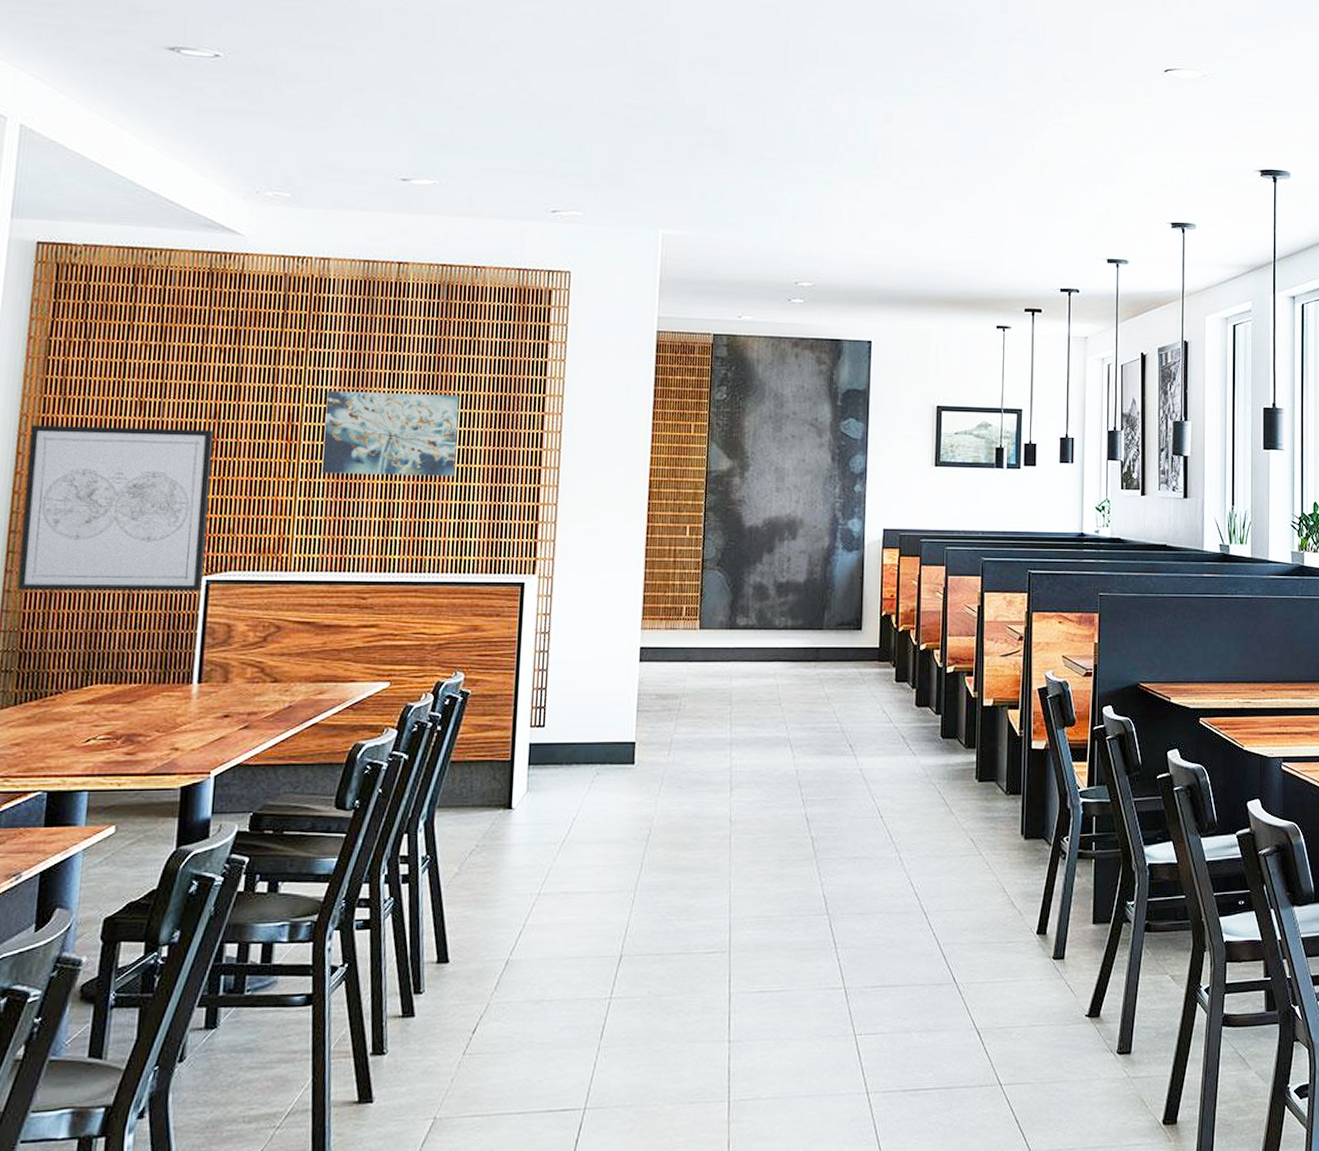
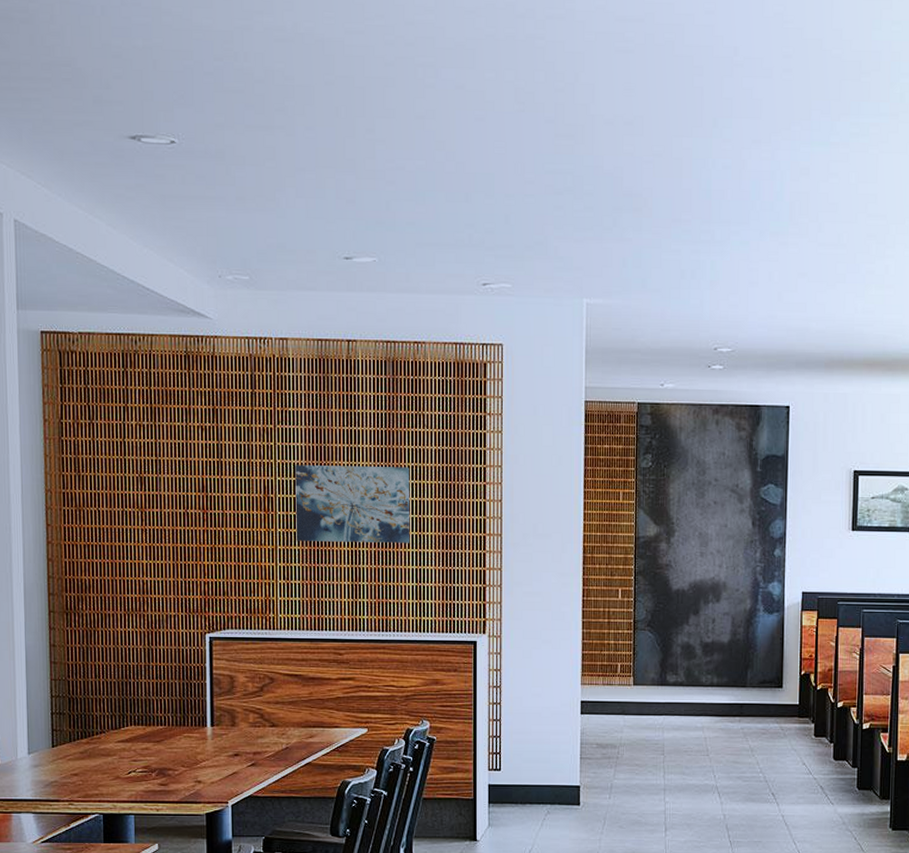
wall art: present [17,425,214,591] -> none [55,500,207,647]

